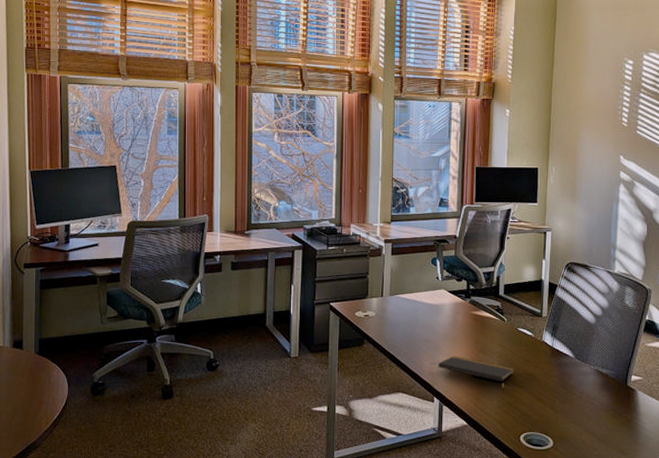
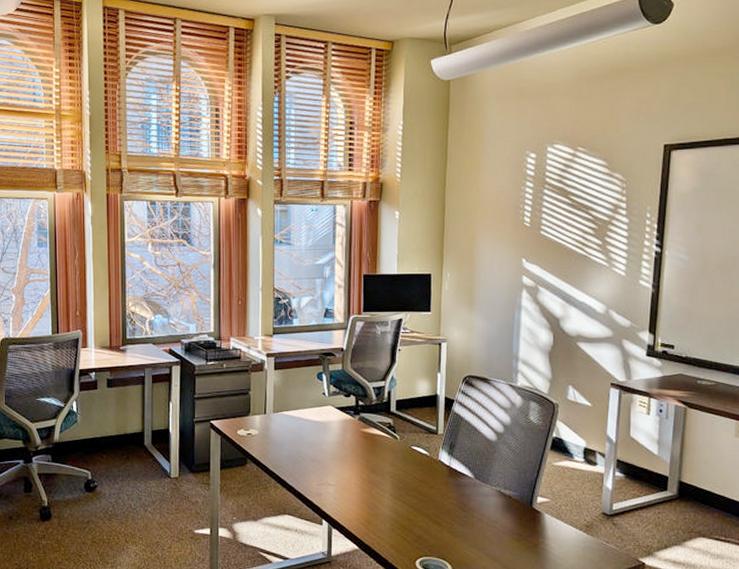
notepad: present [438,355,514,390] -> none [326,475,408,512]

